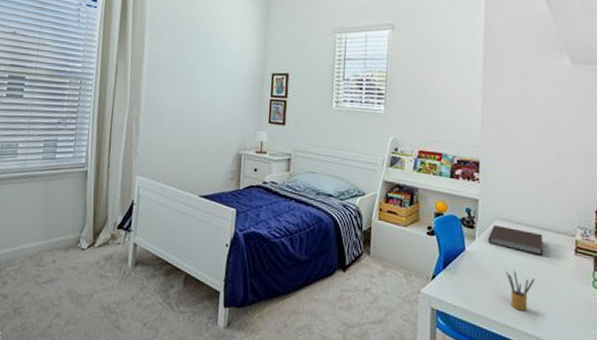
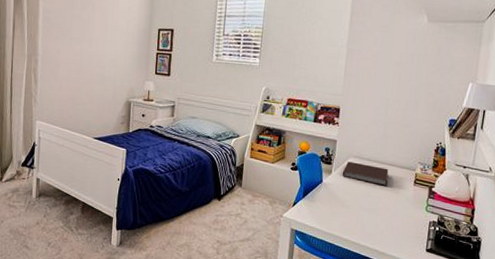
pencil box: present [506,270,535,311] -> none [355,198,379,230]

